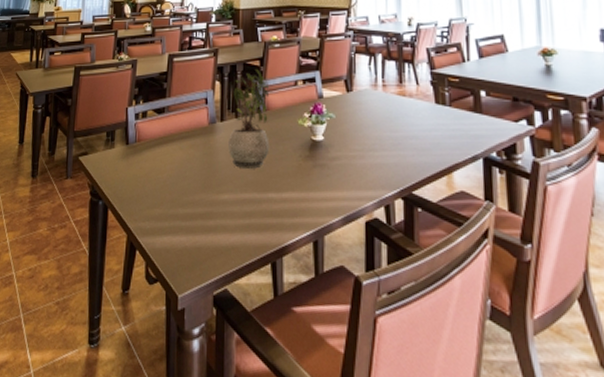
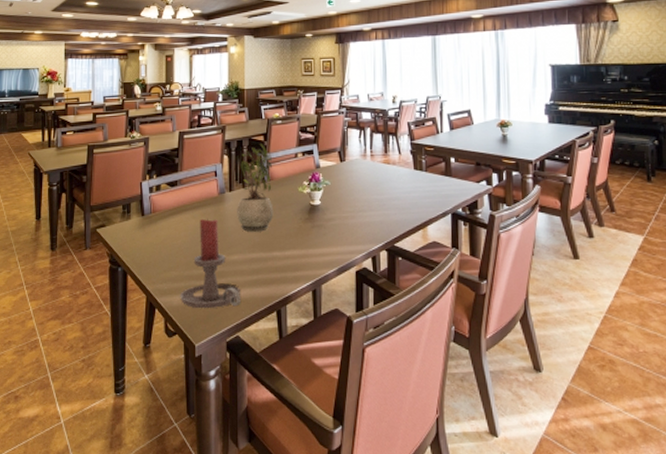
candle holder: none [163,150,230,255] -> present [180,218,240,309]

